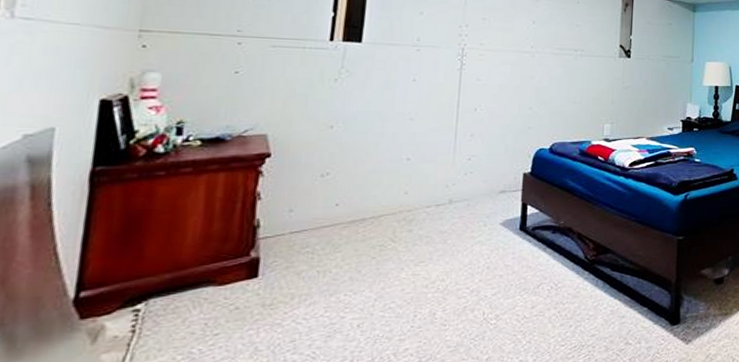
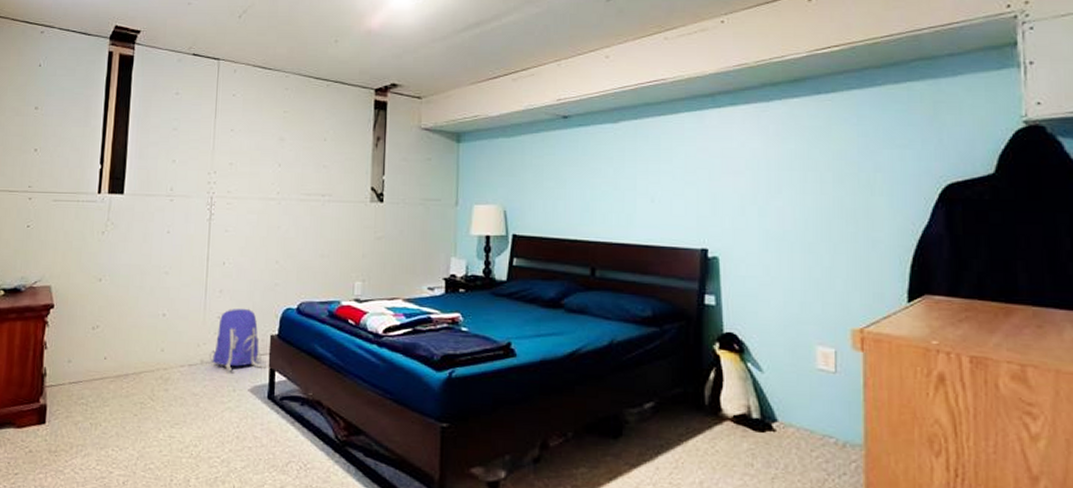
backpack: none [458,150,520,208] -> present [209,308,268,371]

